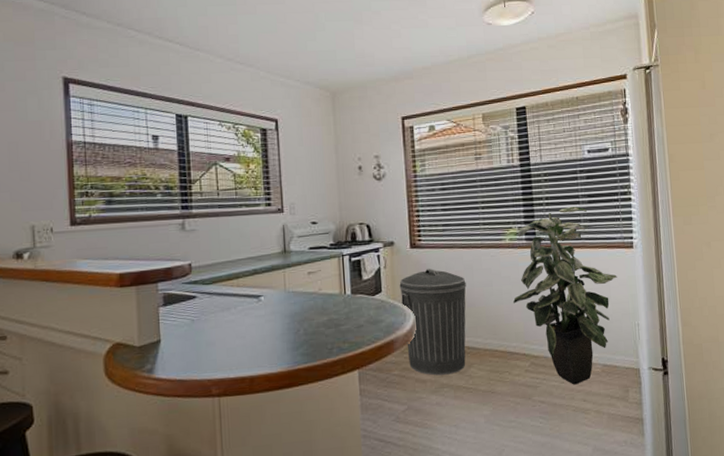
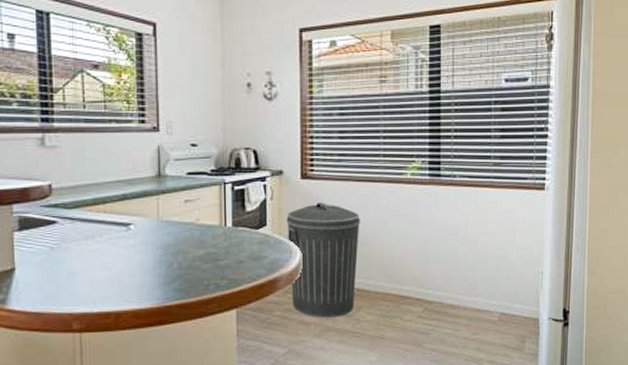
indoor plant: present [512,206,617,385] -> none [409,141,525,333]

